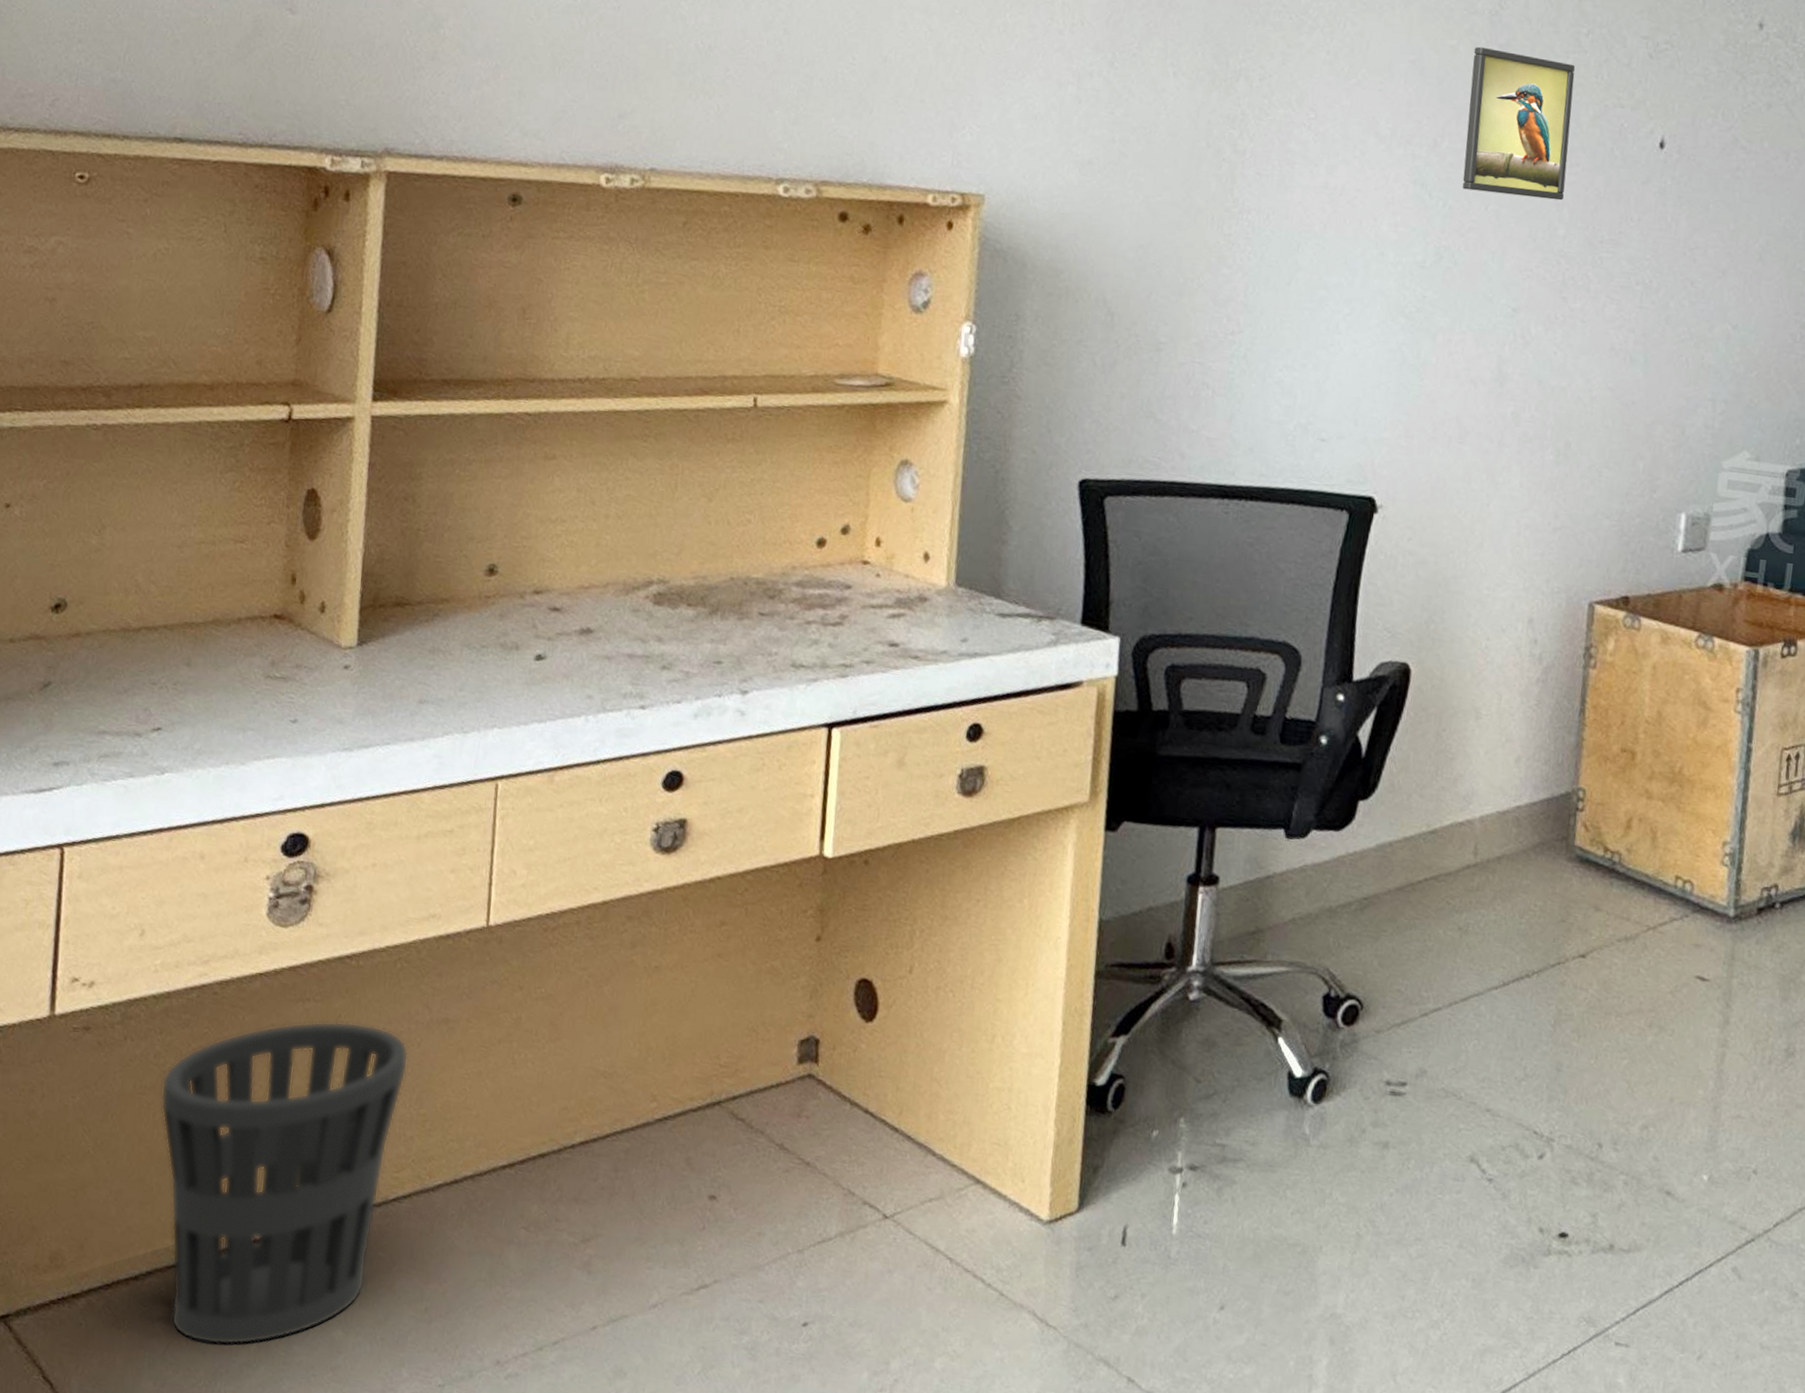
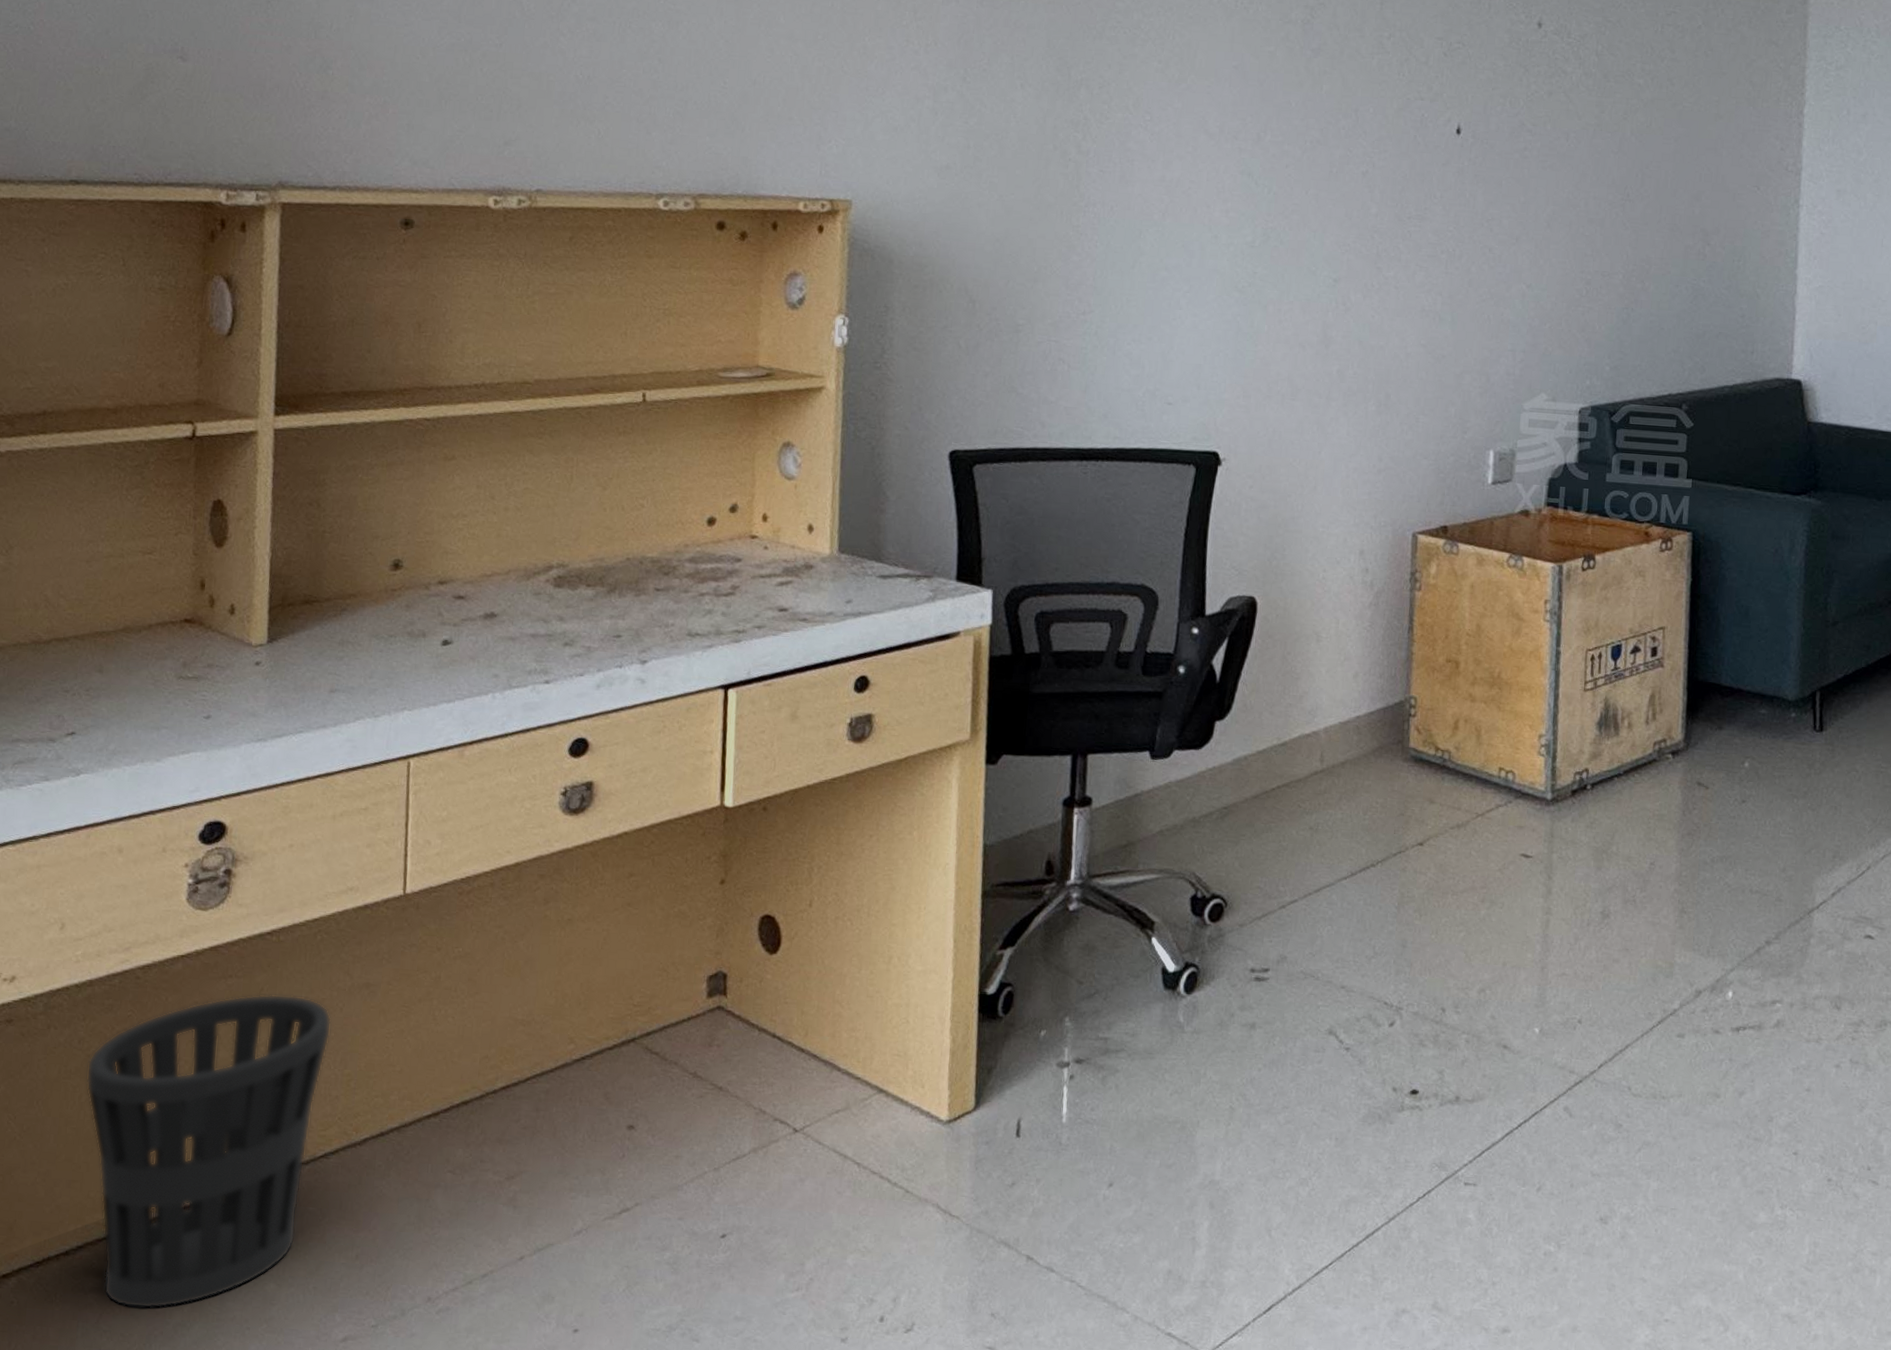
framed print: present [1462,46,1576,201] -> none [1284,51,1380,183]

